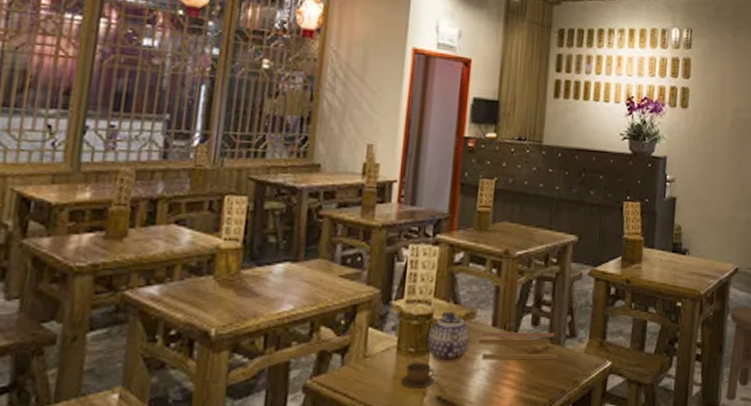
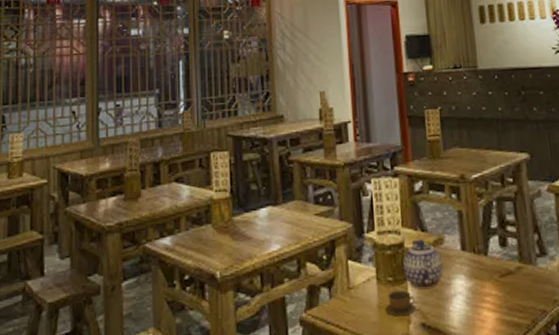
chopsticks: present [479,332,558,360] -> none [451,253,533,285]

